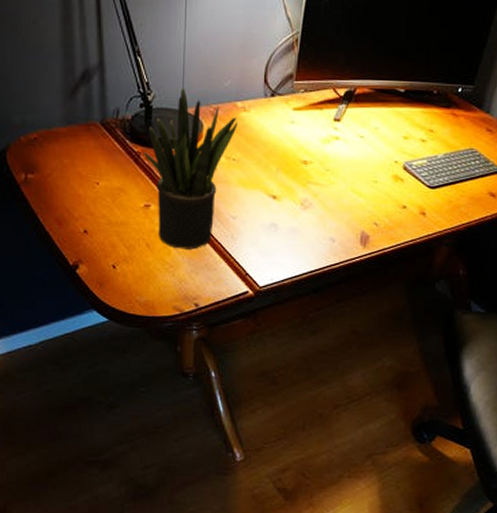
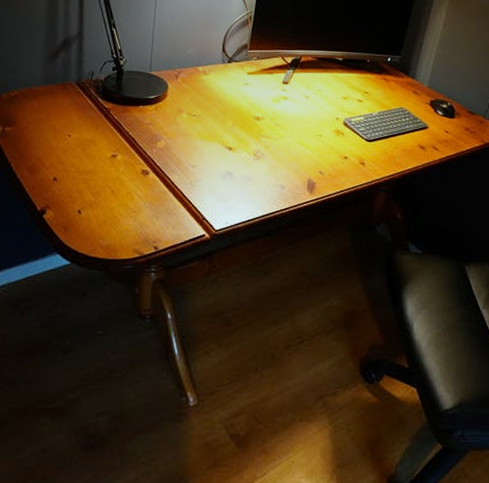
potted plant: present [144,87,238,250] -> none [113,54,198,196]

